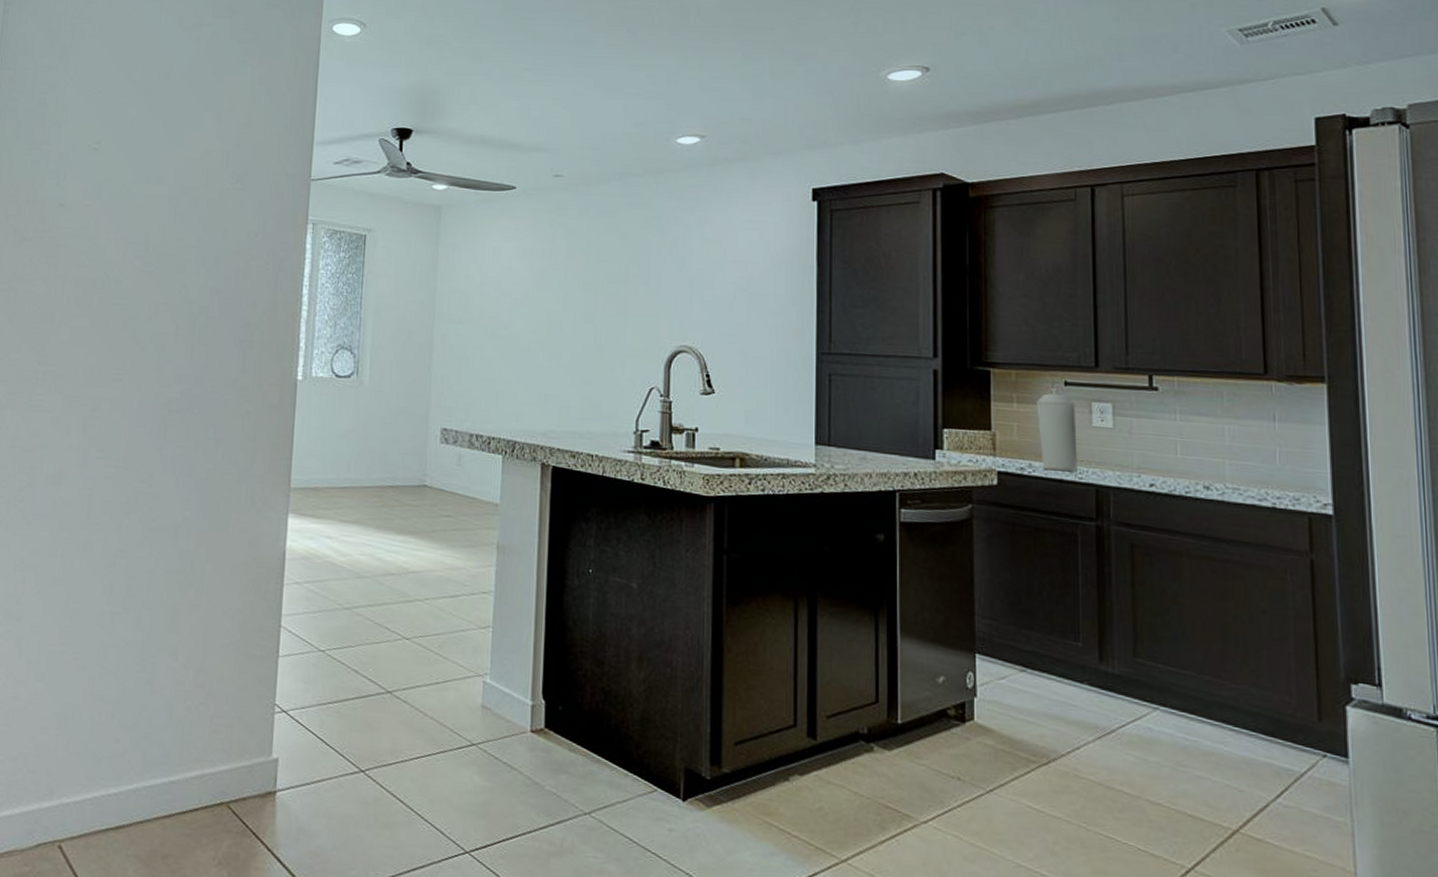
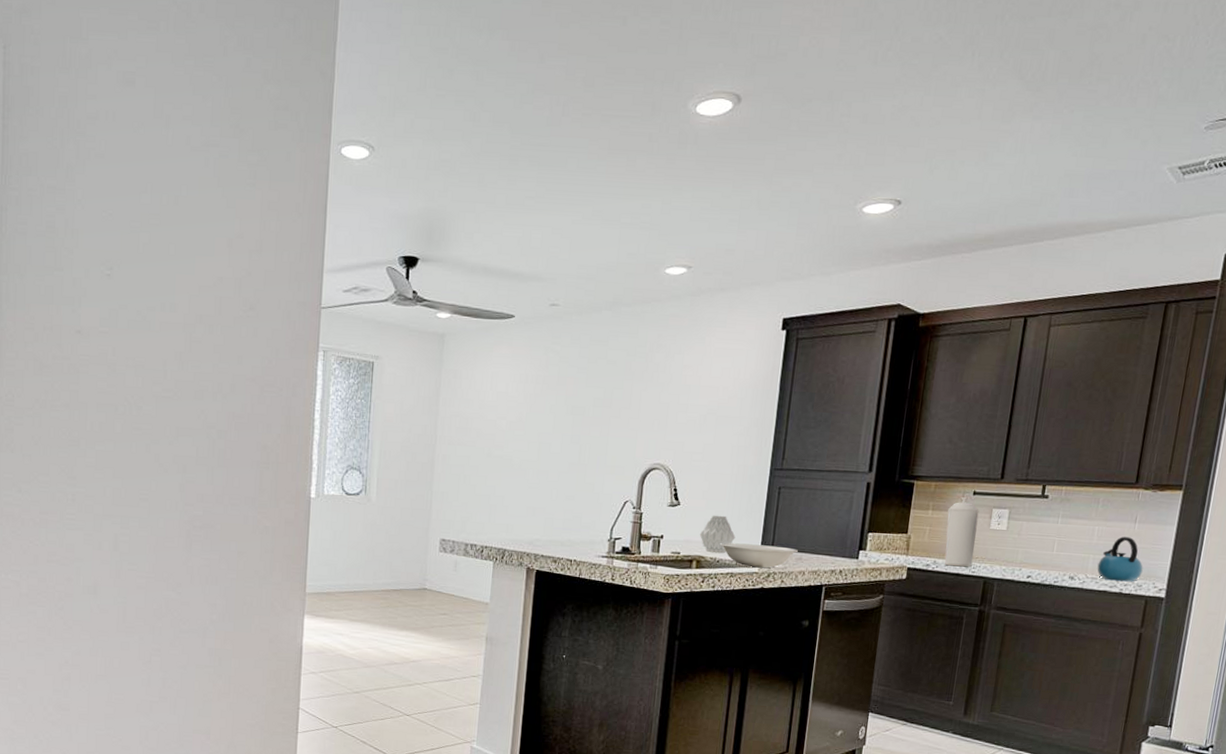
vase: none [740,405,784,451] -> present [699,515,736,554]
bowl: none [765,437,860,469] -> present [719,542,798,568]
kettle: none [1237,438,1297,494] -> present [1097,537,1143,582]

